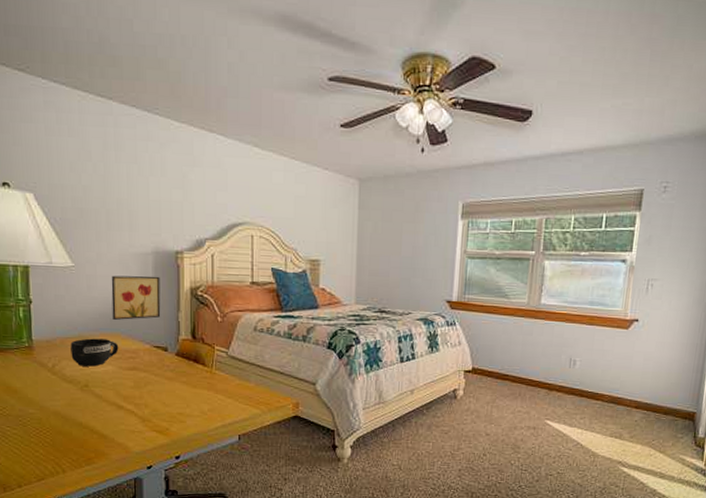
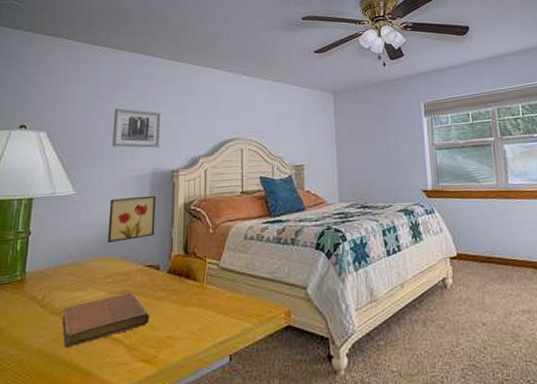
mug: present [70,338,119,367] -> none [62,263,112,295]
notebook: none [75,370,160,413] -> present [62,292,150,348]
wall art: none [107,173,162,224] -> present [112,108,162,148]

